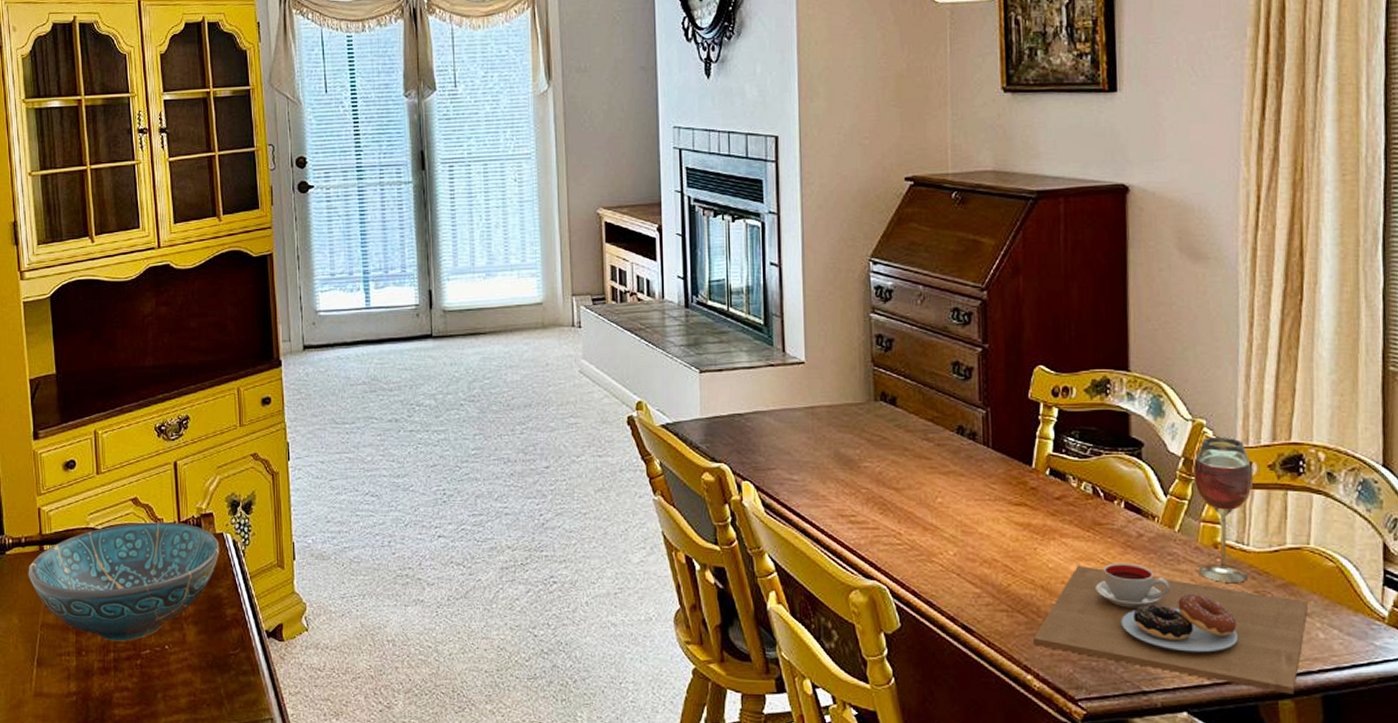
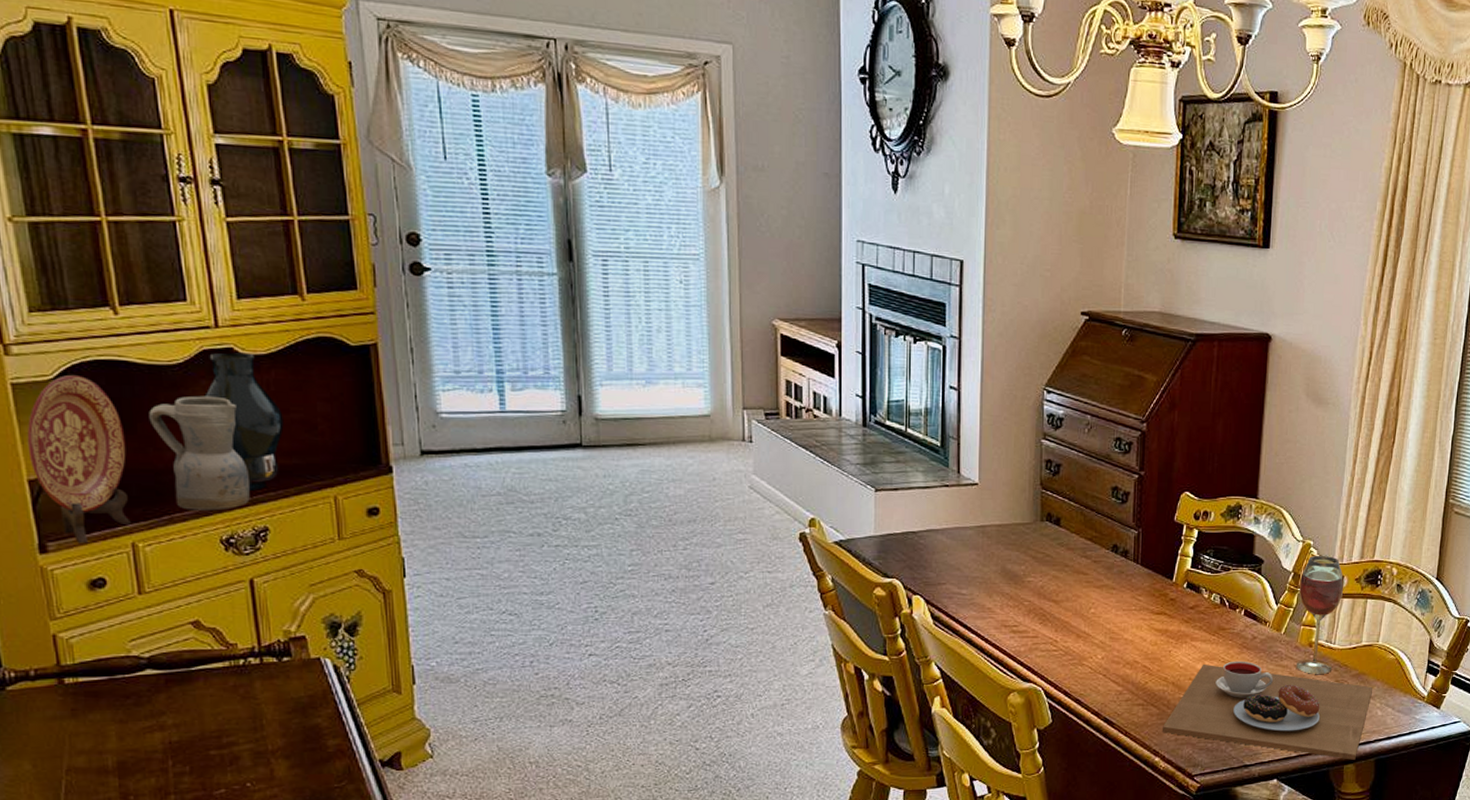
decorative bowl: present [28,522,220,642] -> none [42,647,317,783]
decorative plate: none [31,292,94,431] -> present [27,374,131,544]
ceramic pitcher: none [110,305,178,402] -> present [149,396,251,511]
vase: none [147,268,203,386] -> present [203,352,284,492]

